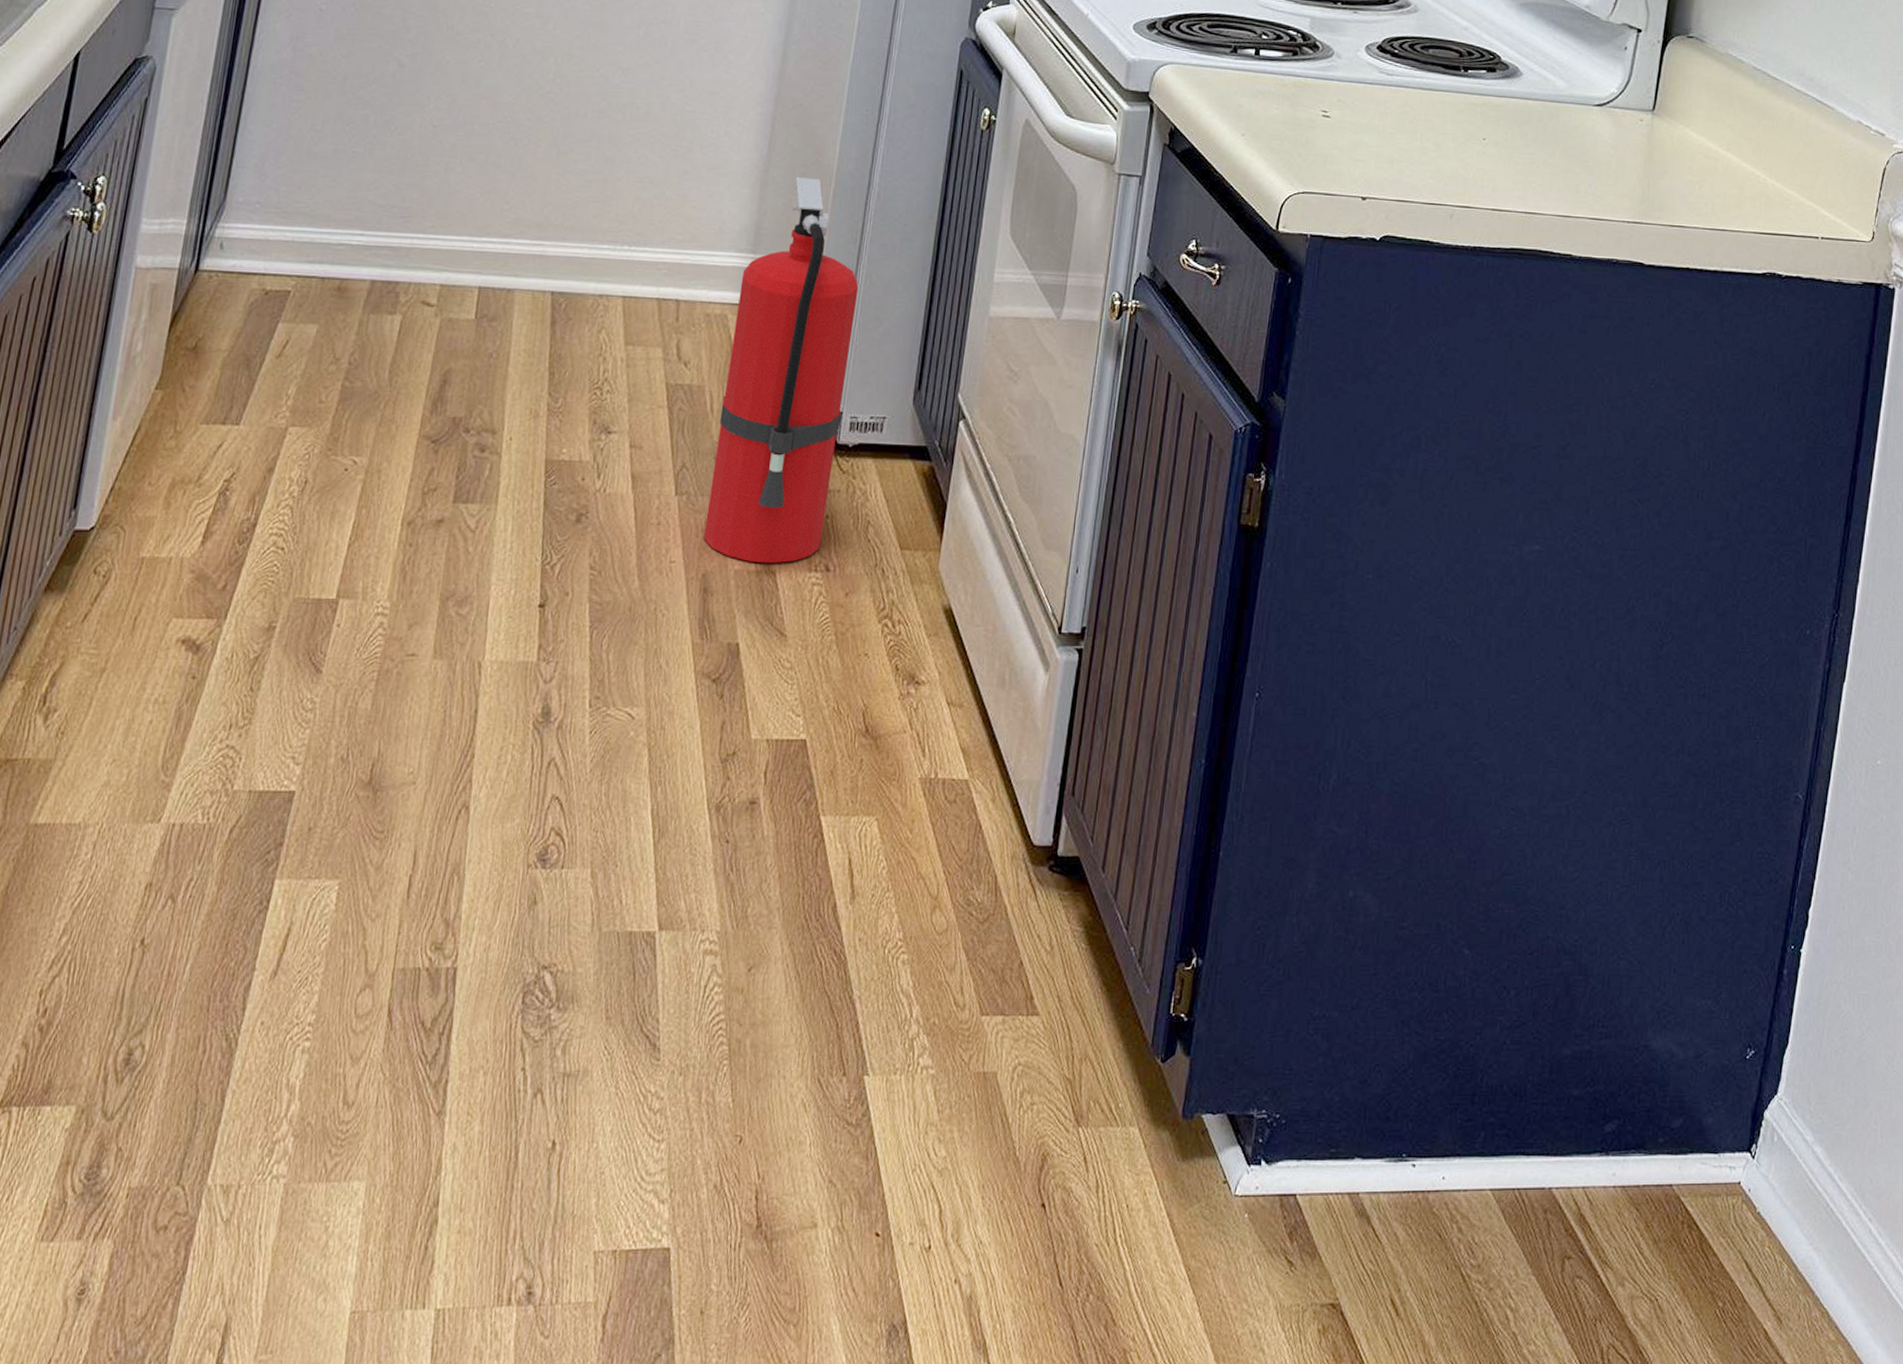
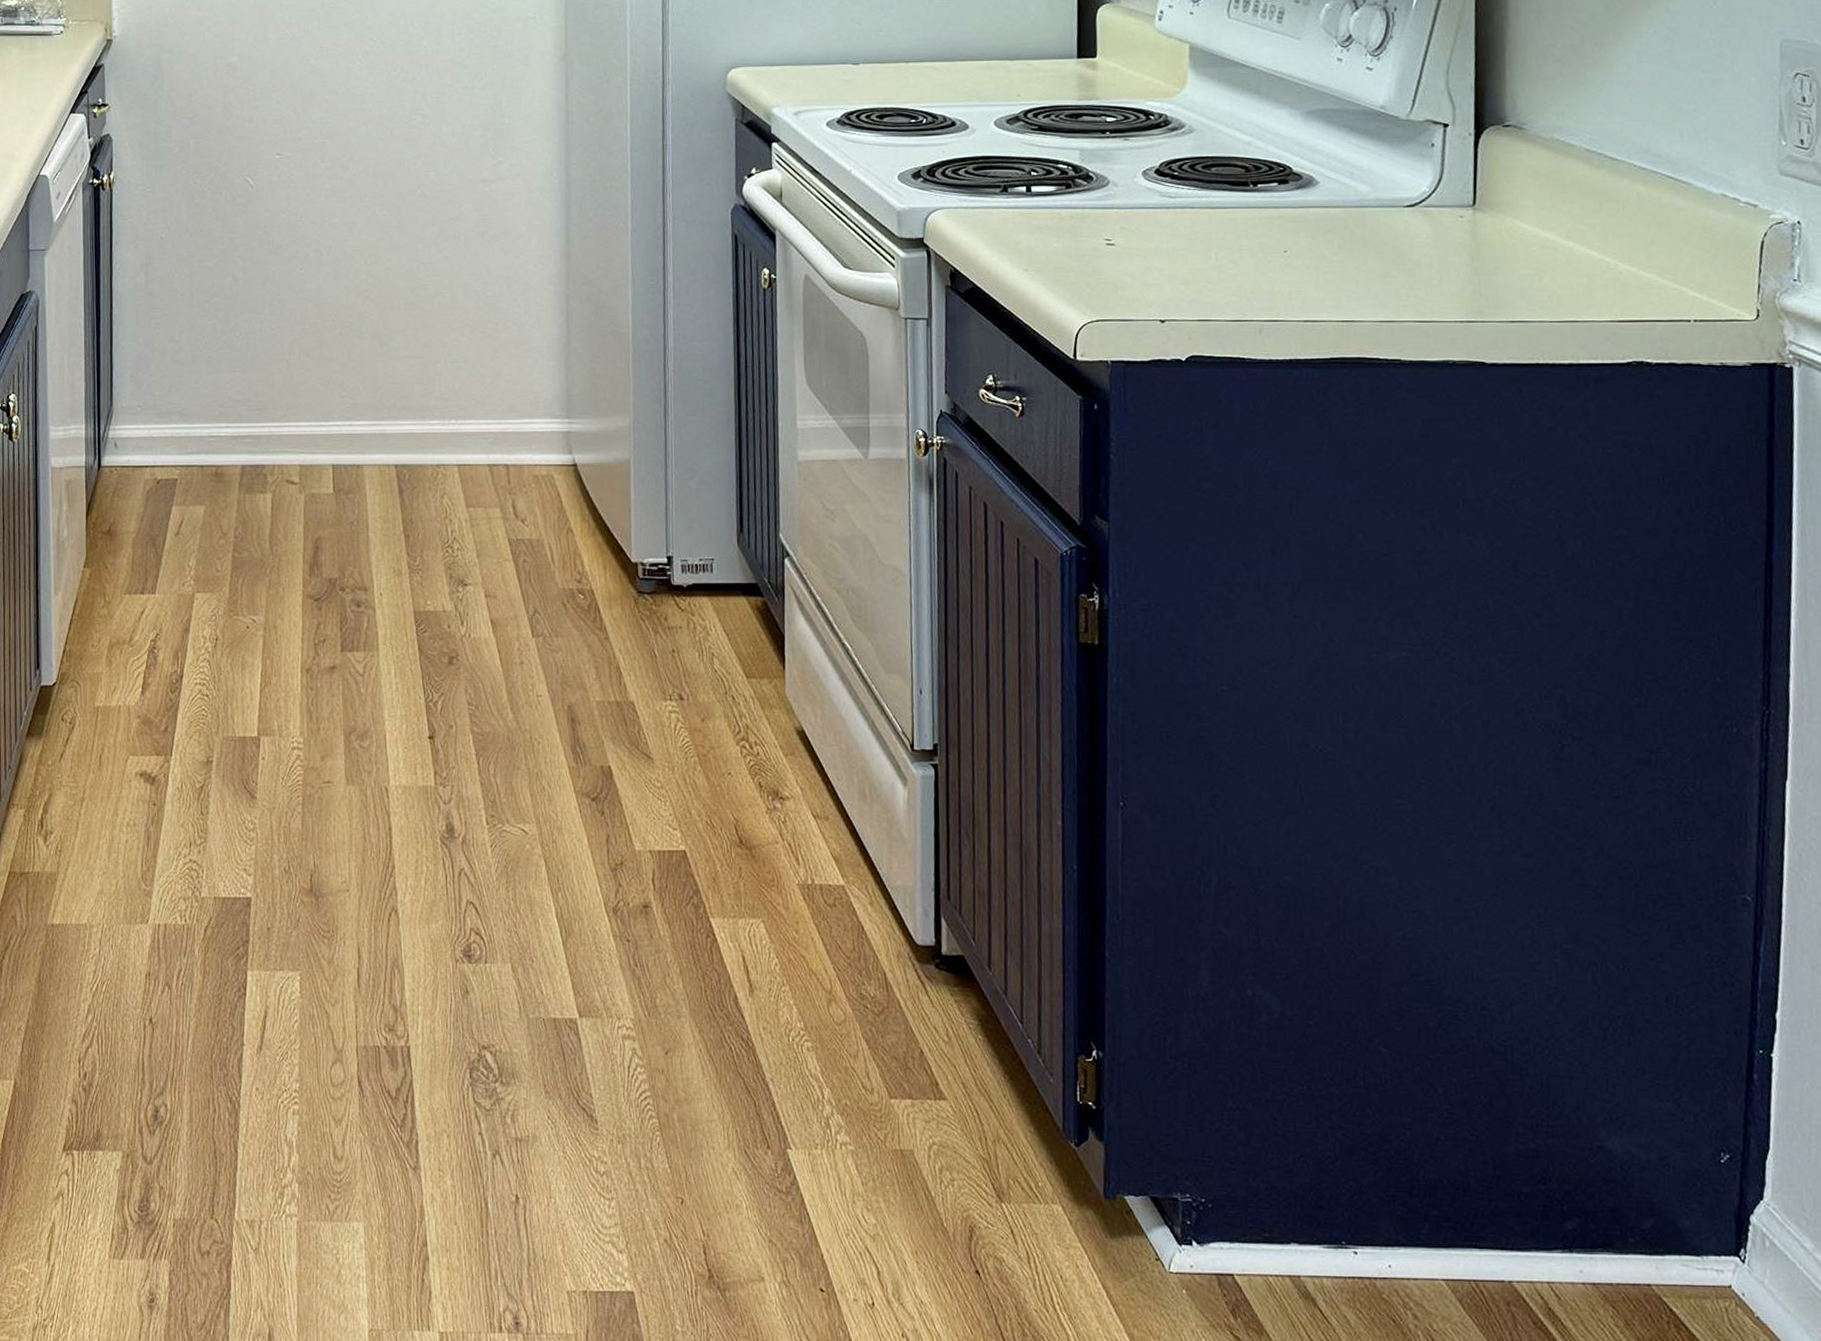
fire extinguisher: present [703,177,859,564] -> none [561,346,672,695]

